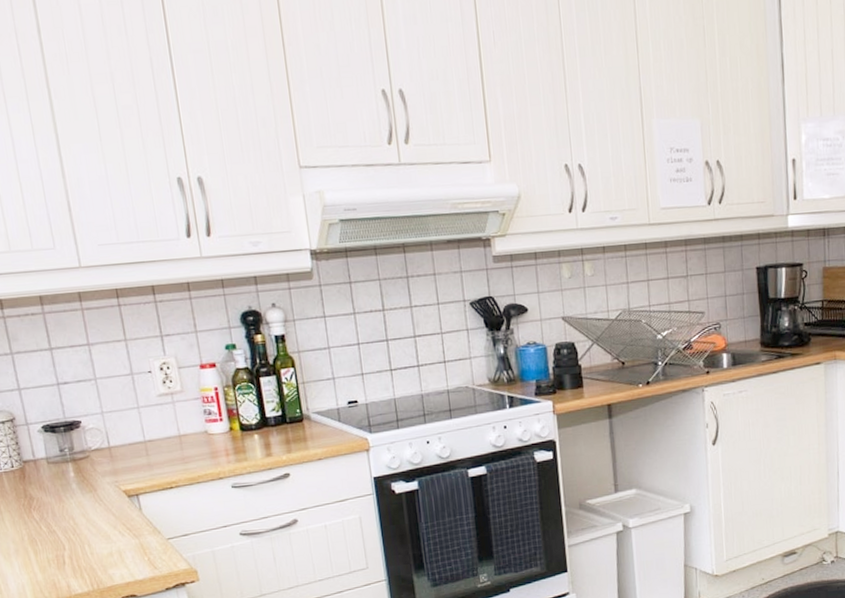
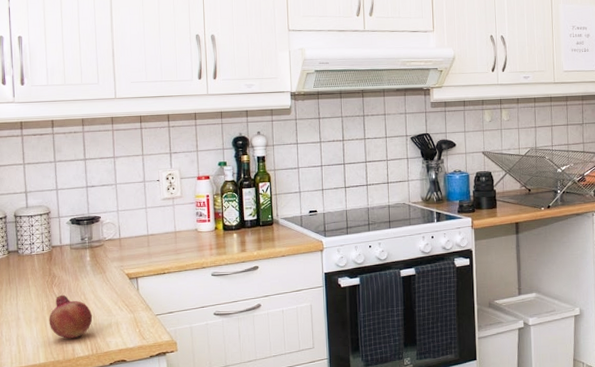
fruit: none [32,520,88,573] -> present [49,294,93,339]

